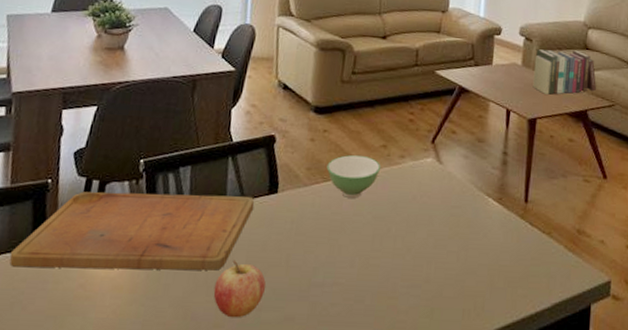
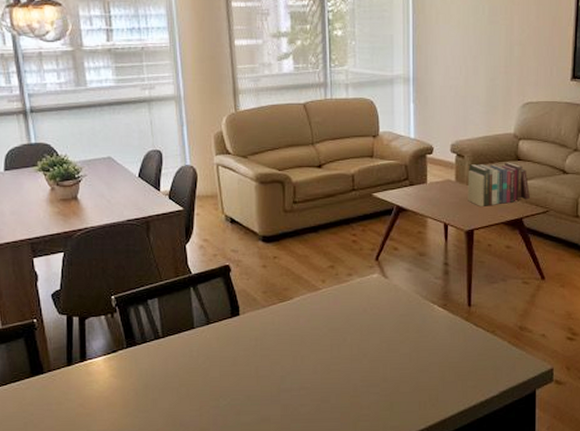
cutting board: present [9,191,255,271] -> none [14,320,220,394]
fruit: present [213,259,266,318] -> none [196,374,241,422]
bowl: present [326,154,381,198] -> none [281,276,331,315]

